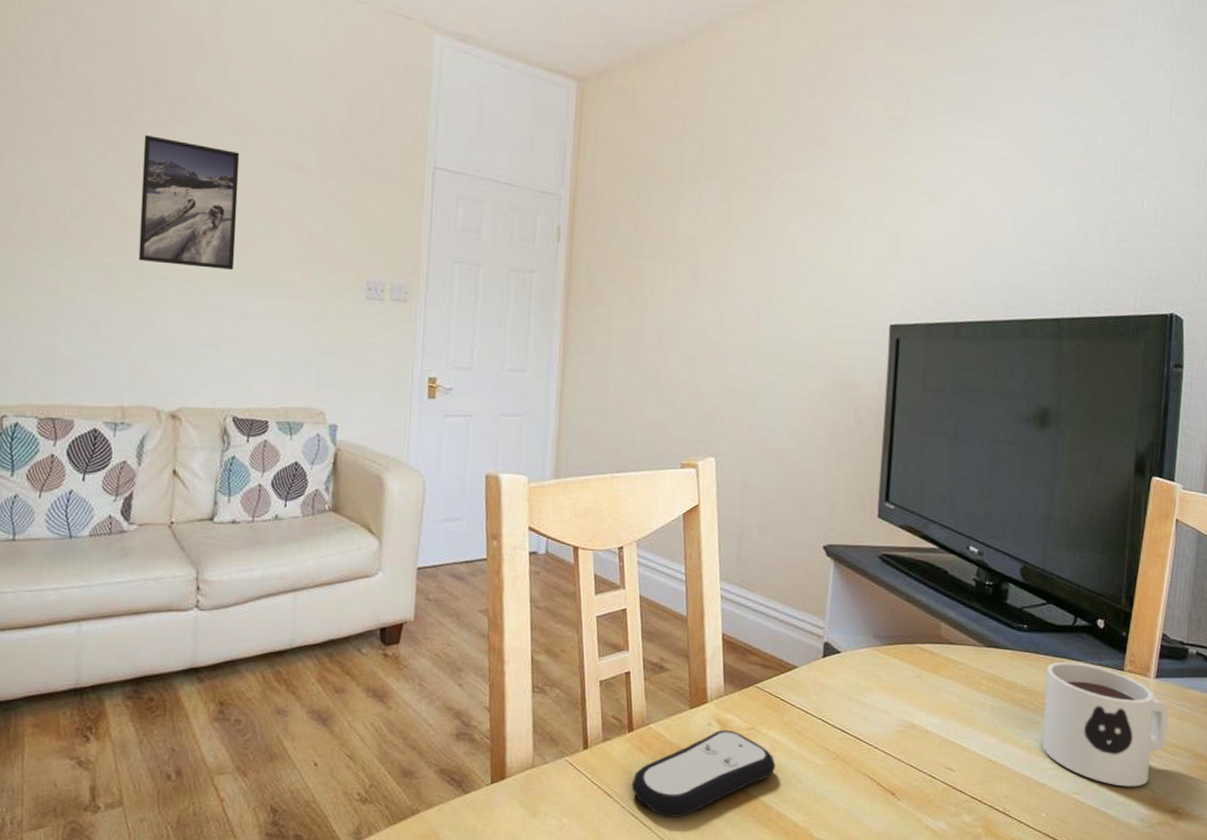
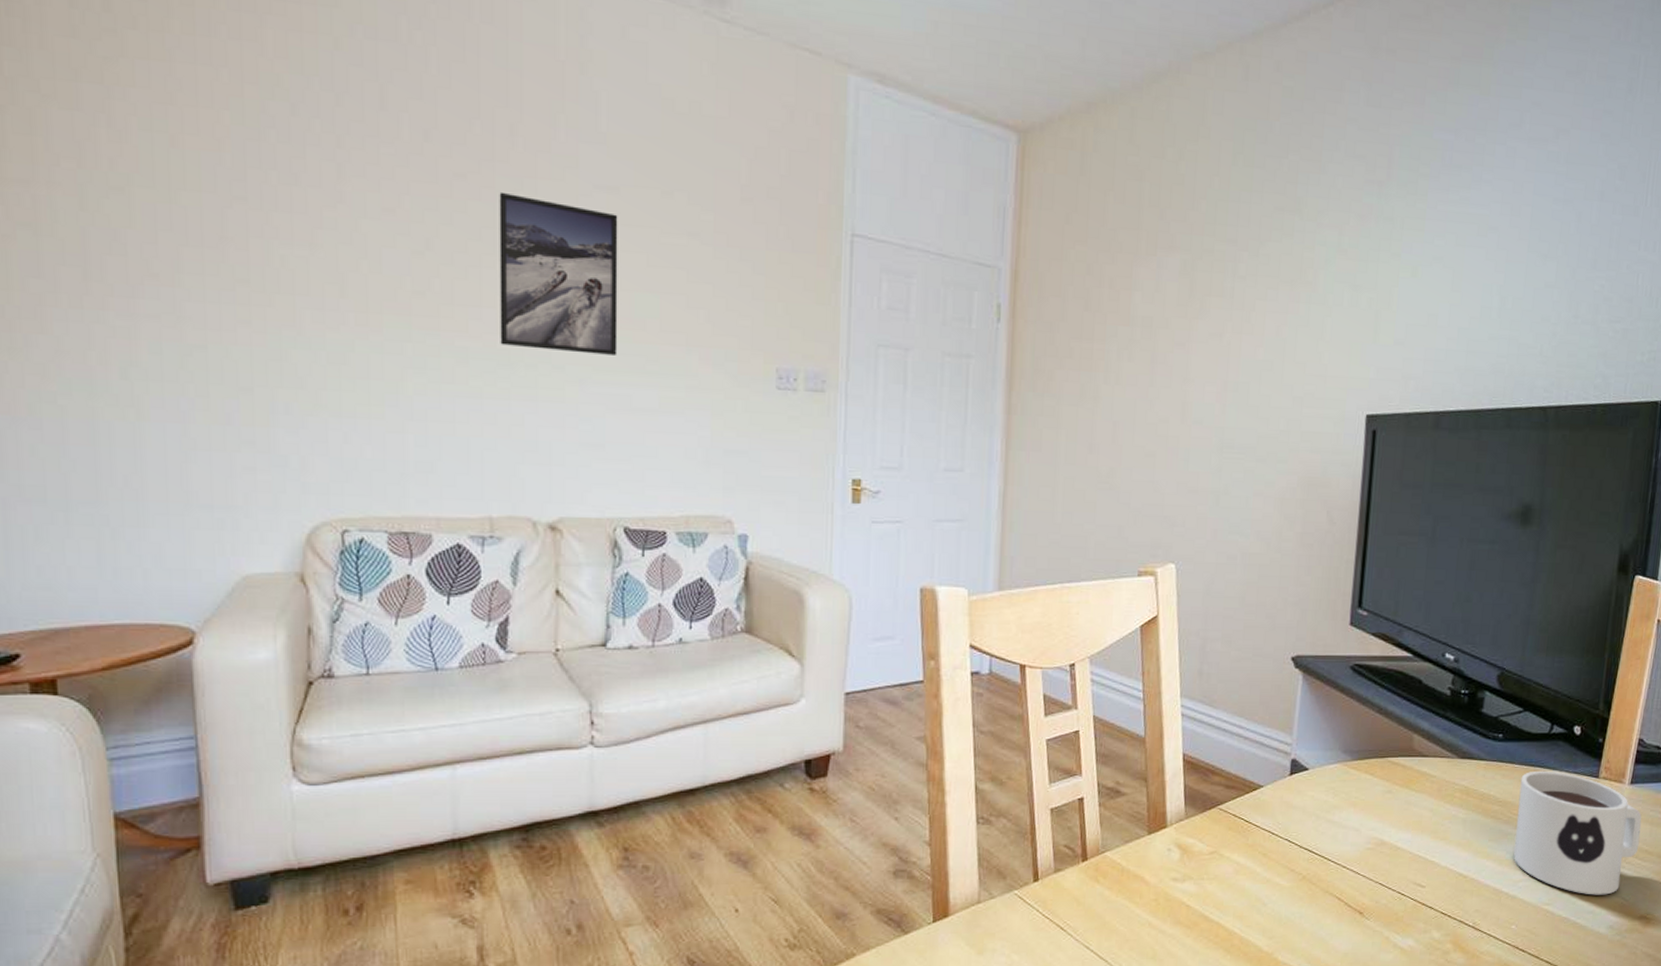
remote control: present [631,729,775,818] -> none [1086,854,1239,949]

